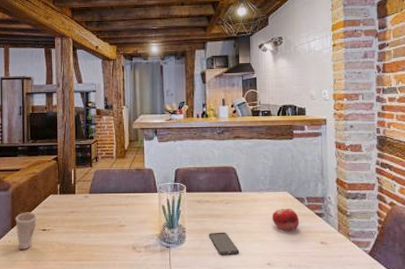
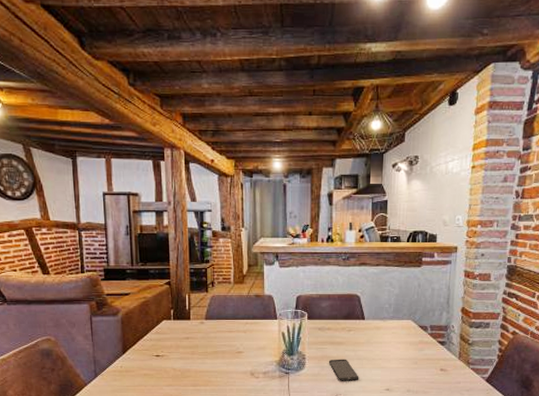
cup: present [15,212,38,249] -> none [126,338,151,375]
fruit: present [272,208,300,231] -> none [393,336,422,359]

